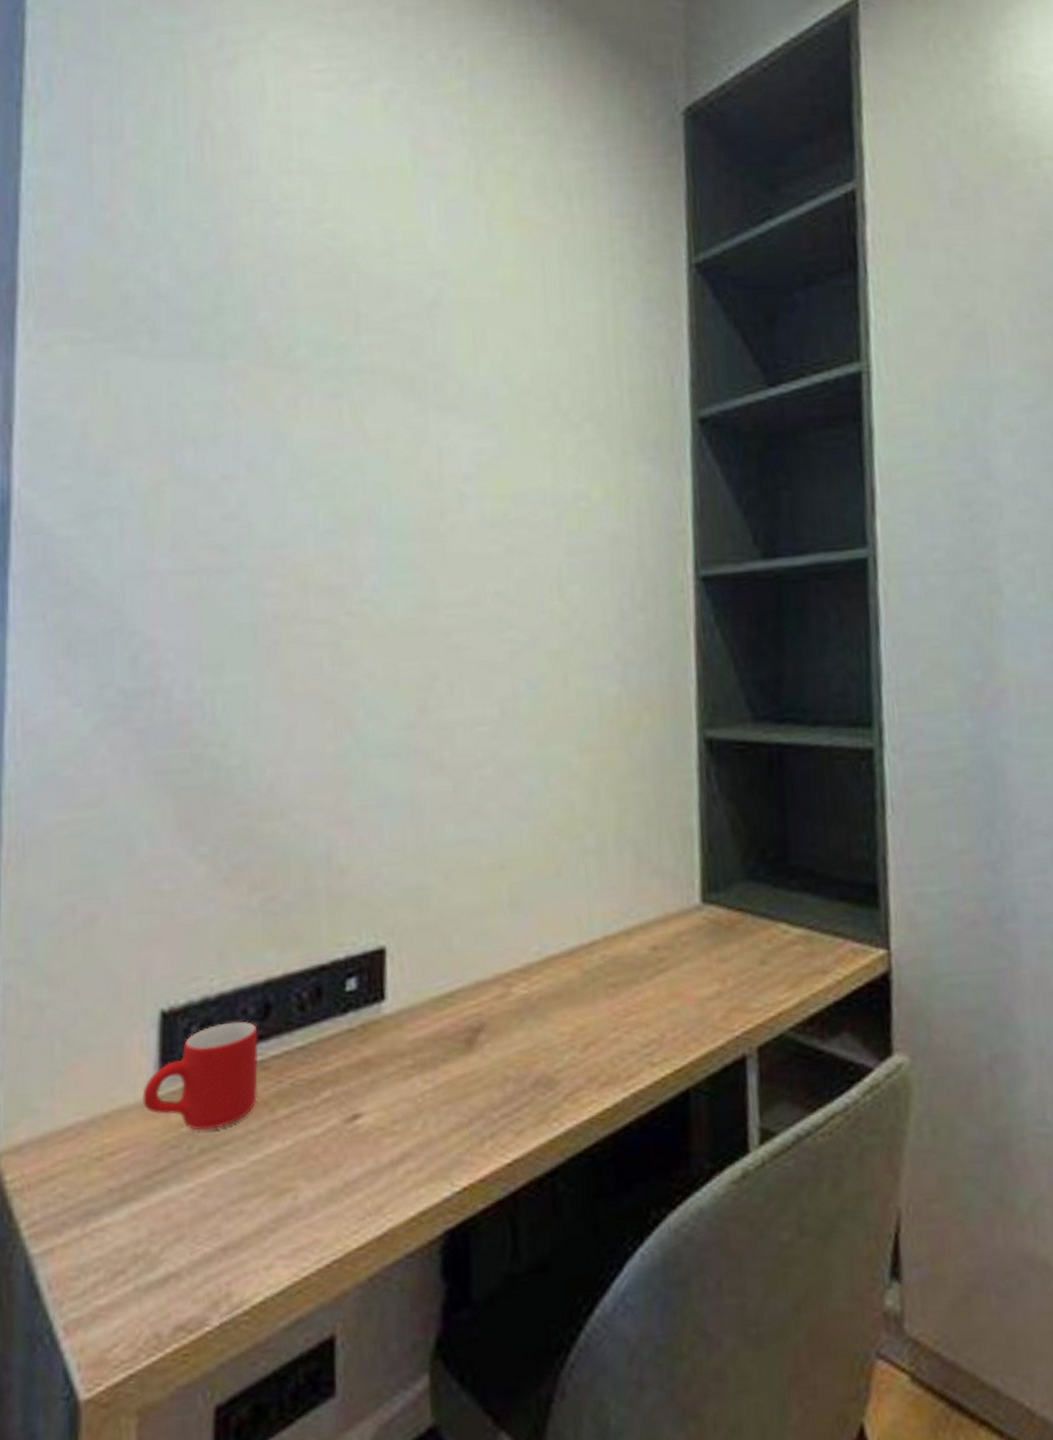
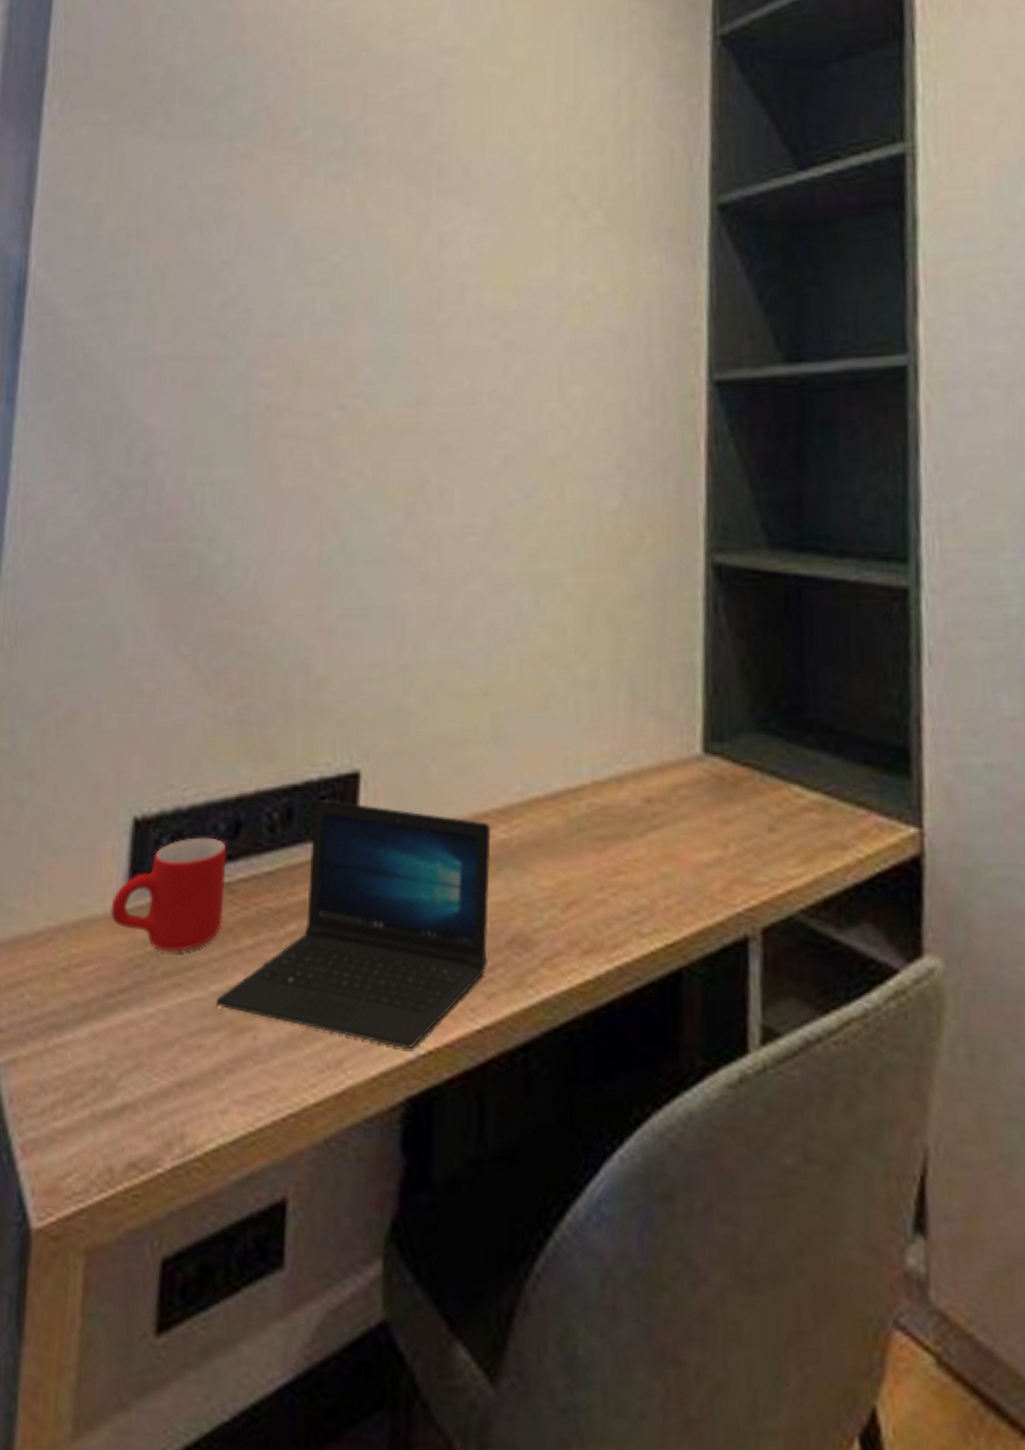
laptop: none [255,975,514,1189] -> present [216,800,491,1048]

